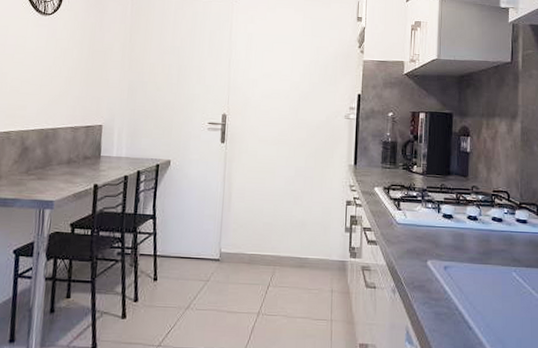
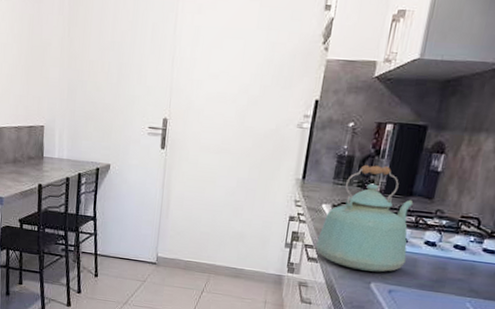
kettle: none [374,149,454,250] -> present [316,164,414,272]

